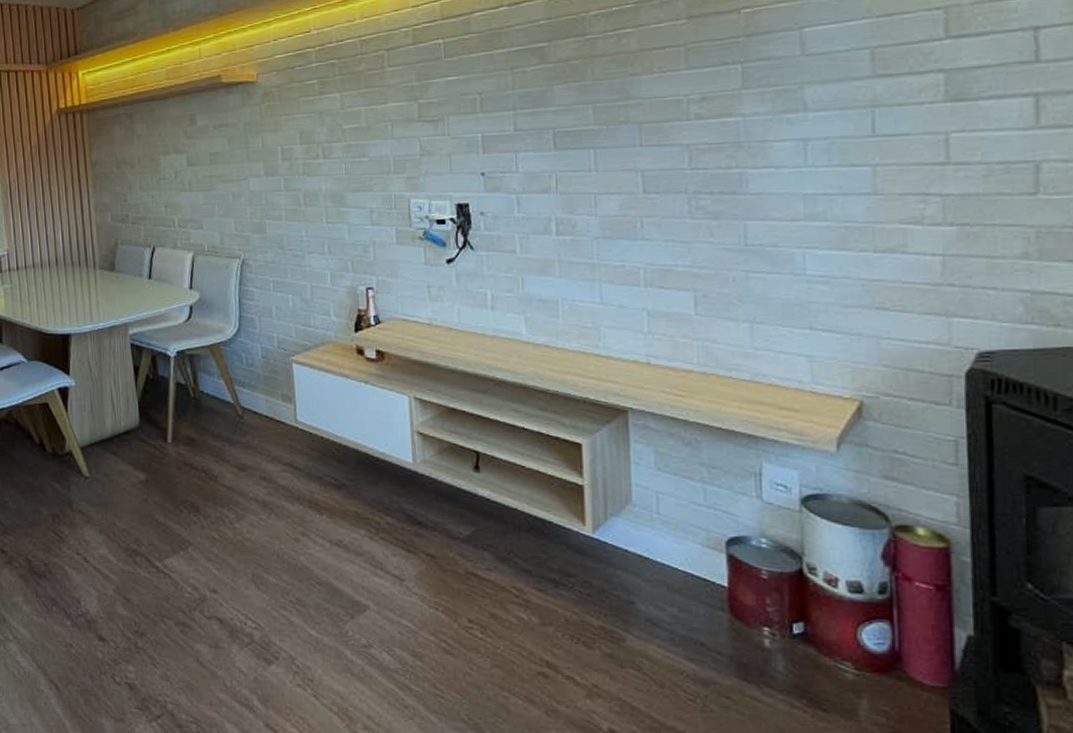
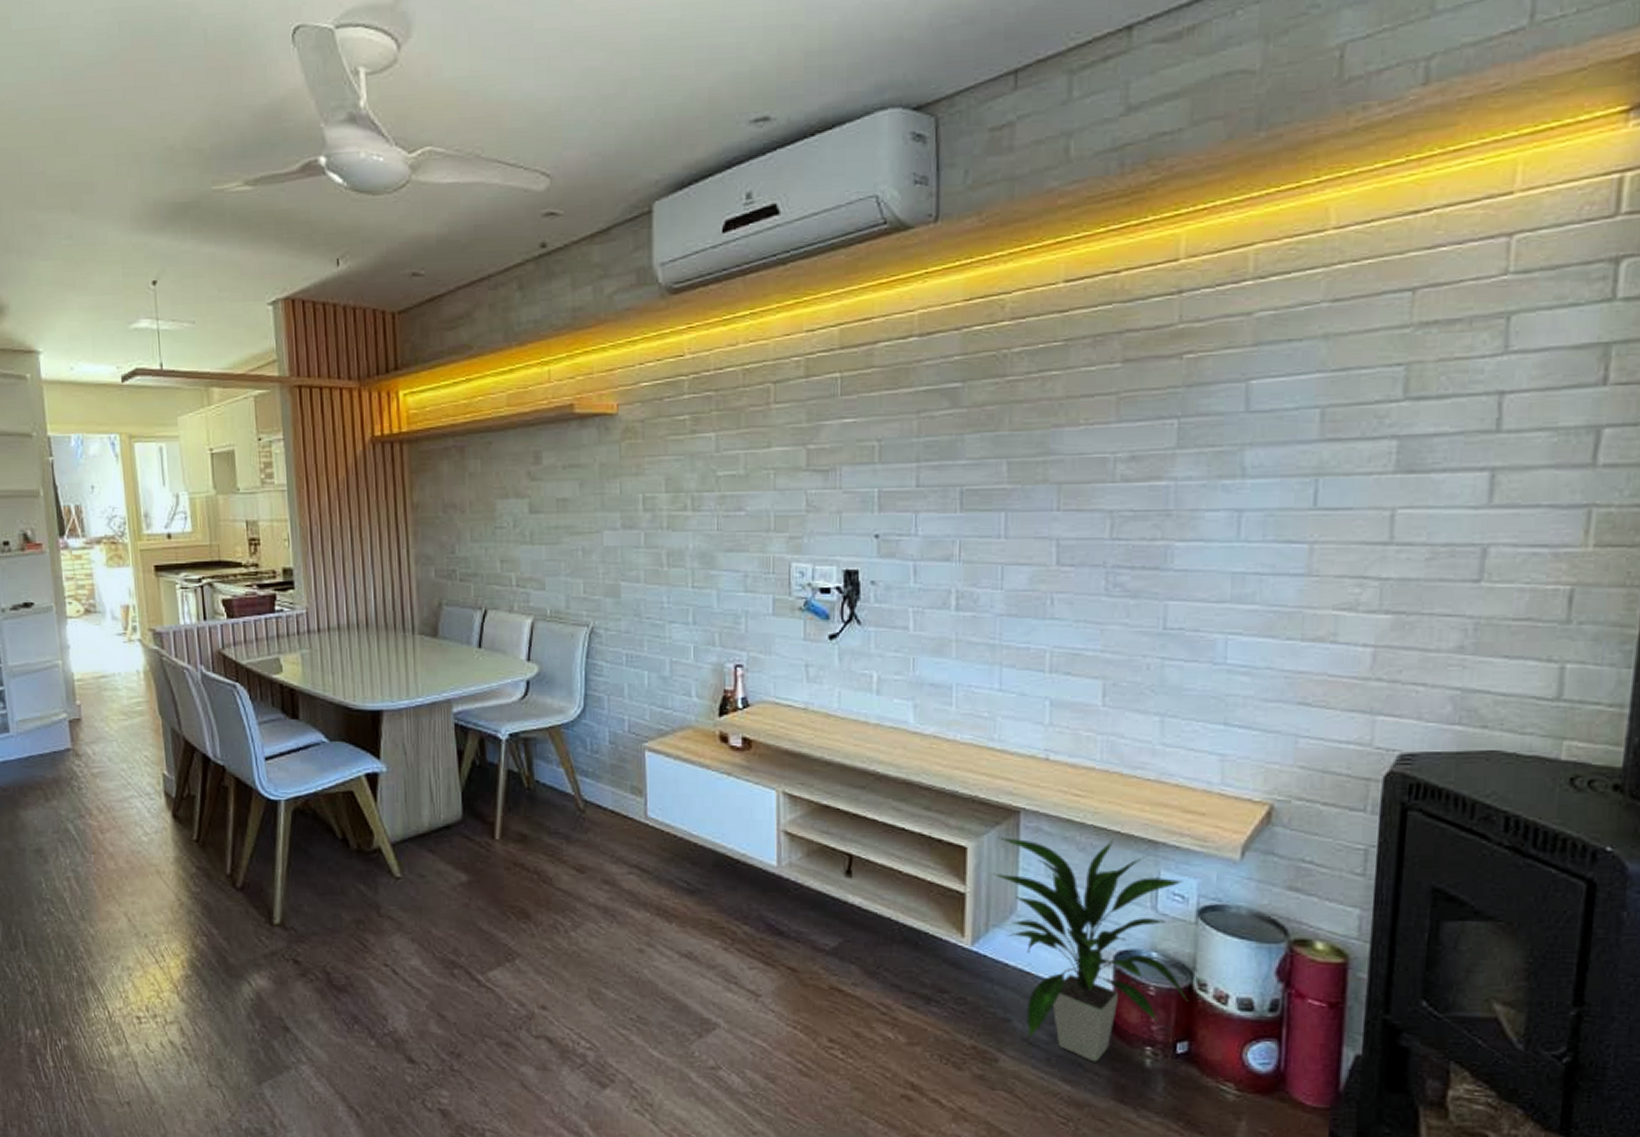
indoor plant: none [608,434,801,642] -> present [994,837,1190,1062]

